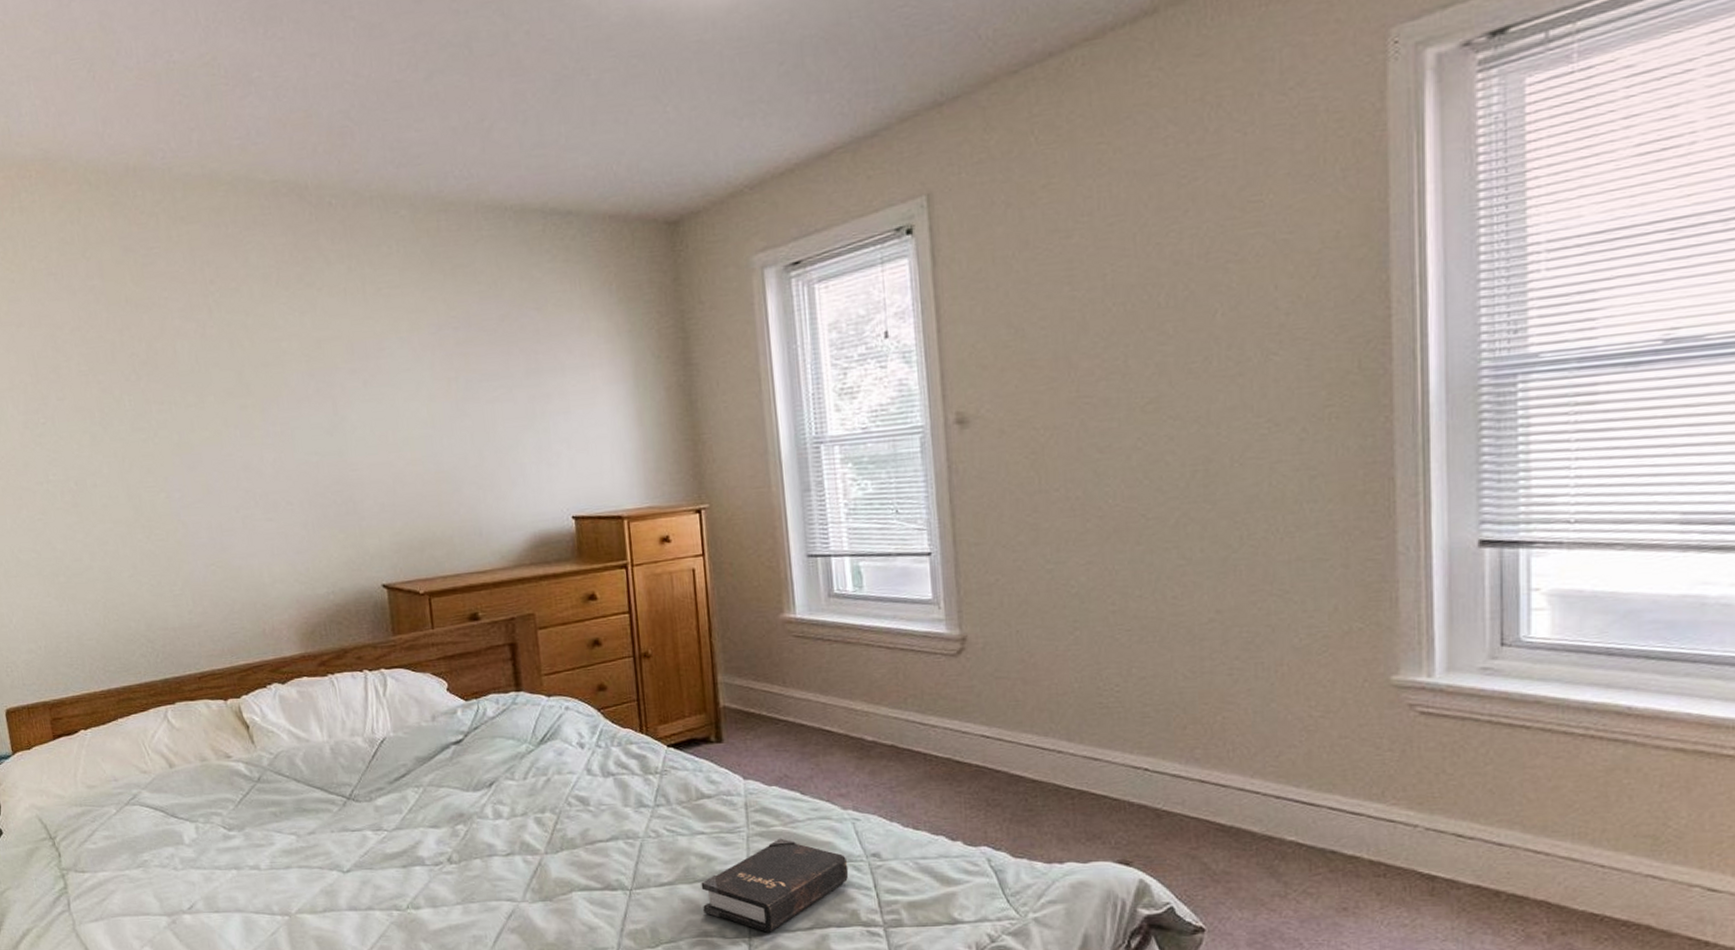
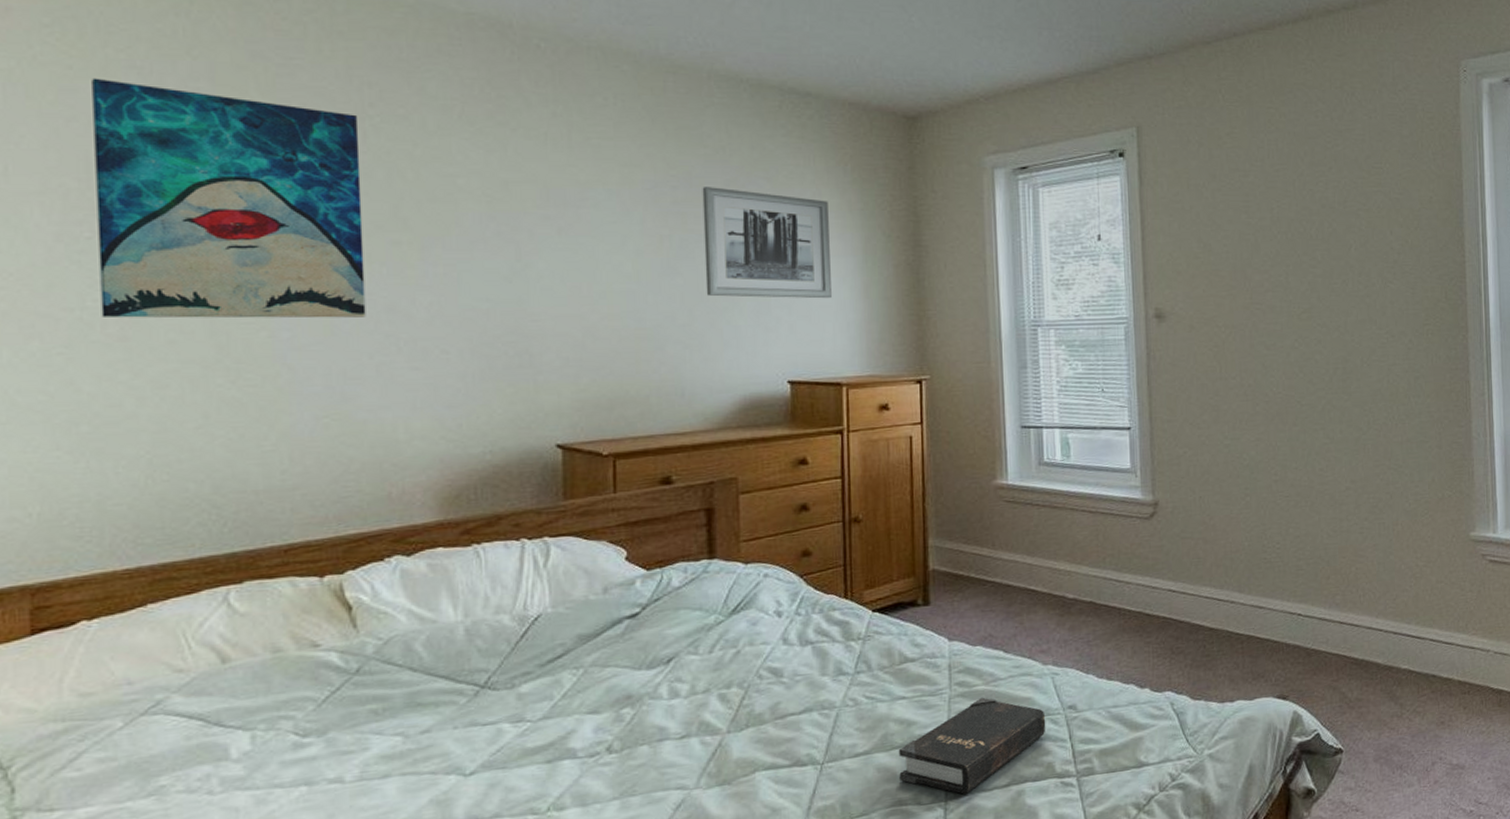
wall art: none [27,287,230,489] -> present [92,78,366,319]
wall art: none [480,323,607,435] -> present [702,187,832,299]

